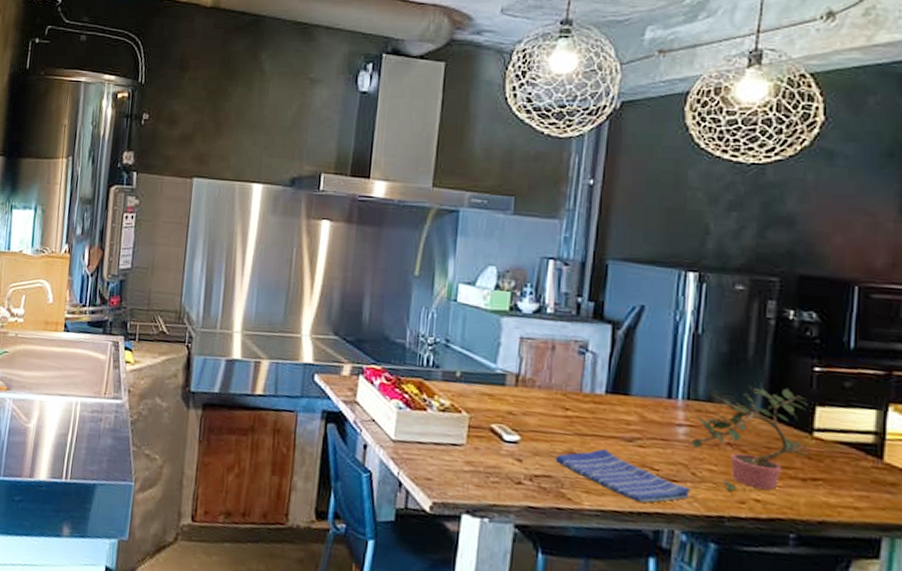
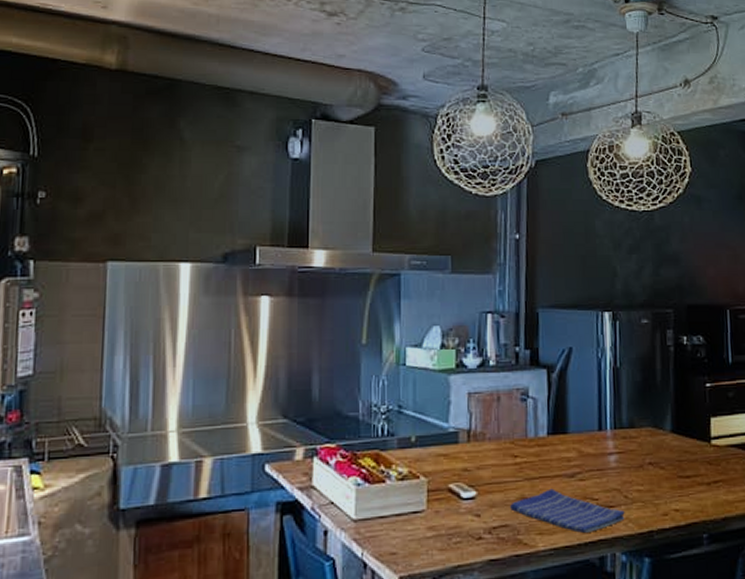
potted plant: present [687,386,810,491] -> none [618,406,711,506]

